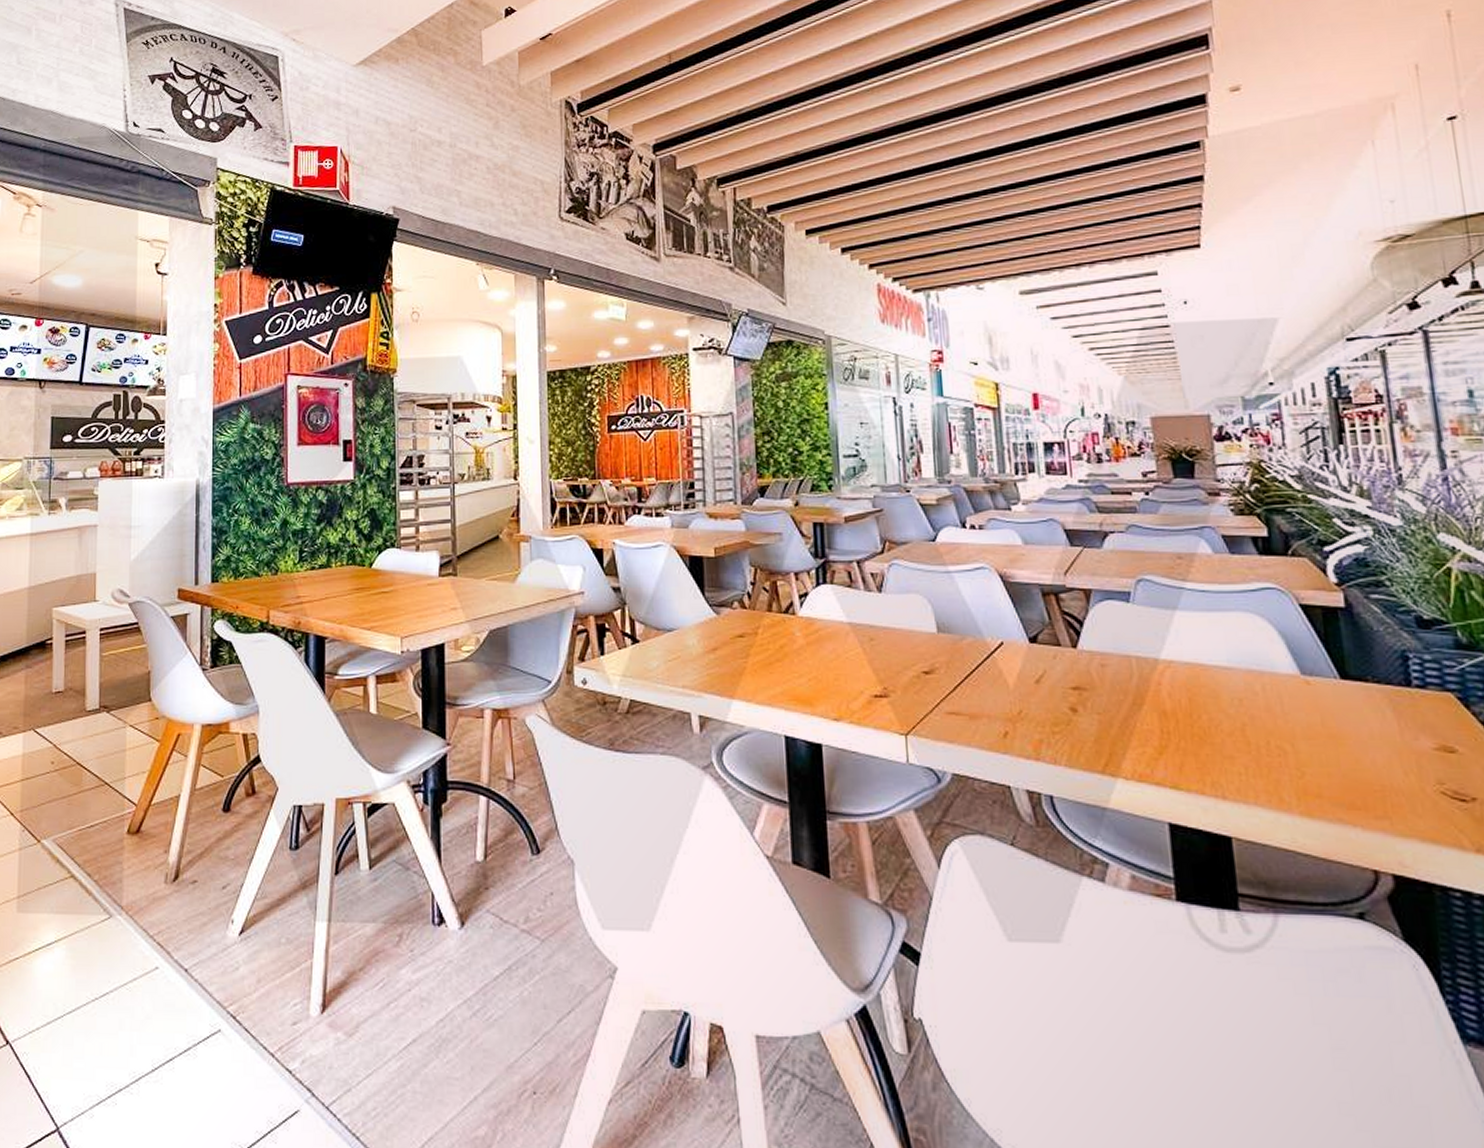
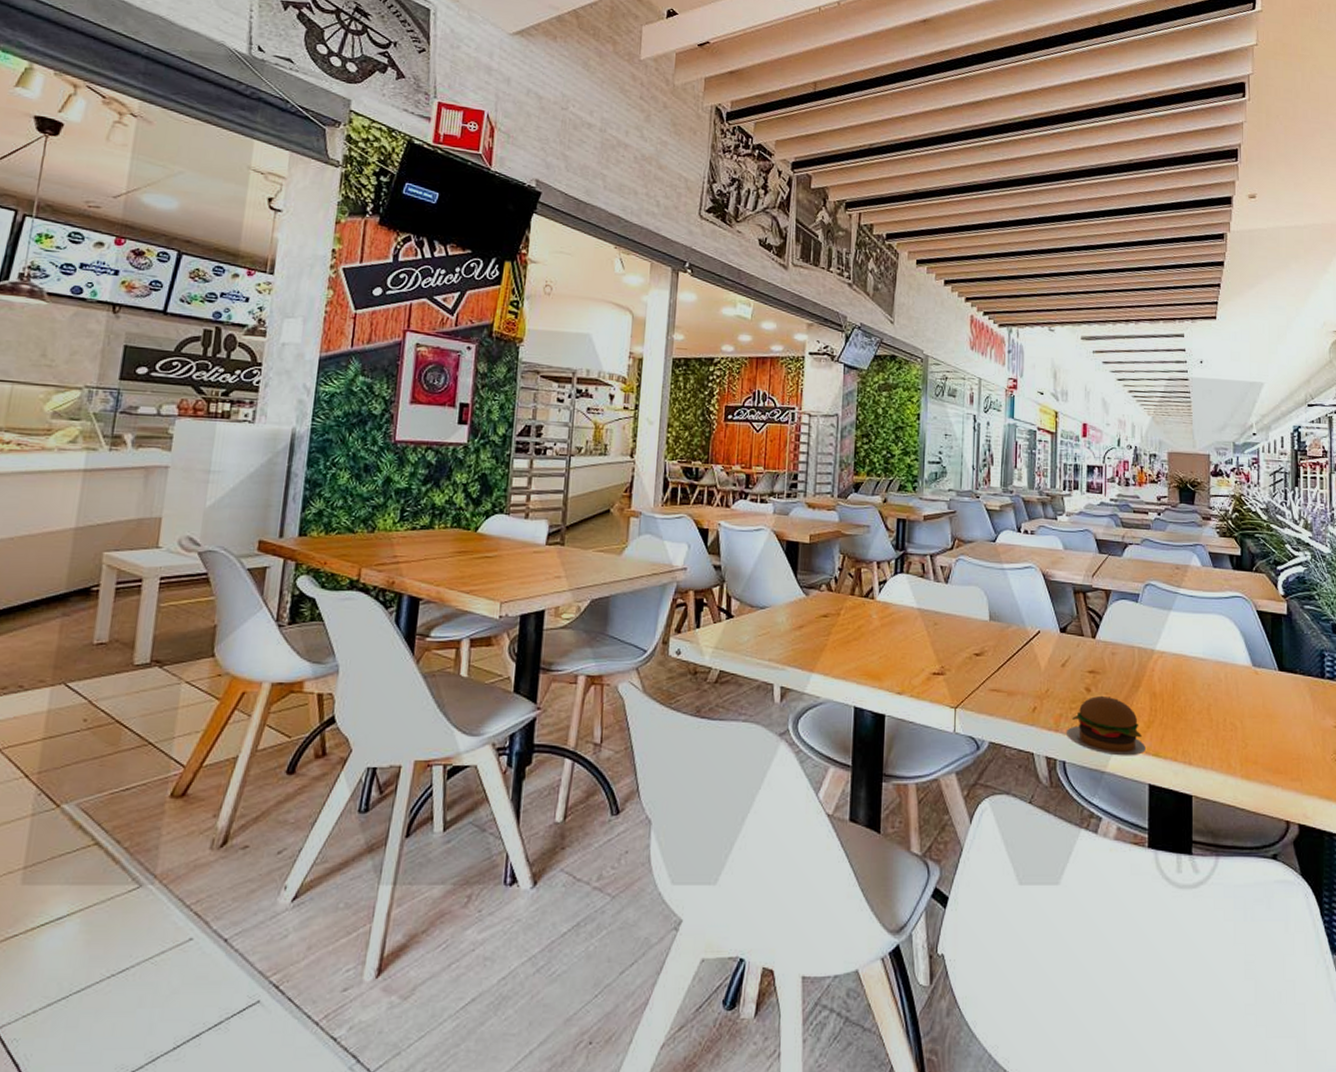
burger: none [1049,716,1161,789] -> present [1066,695,1147,756]

